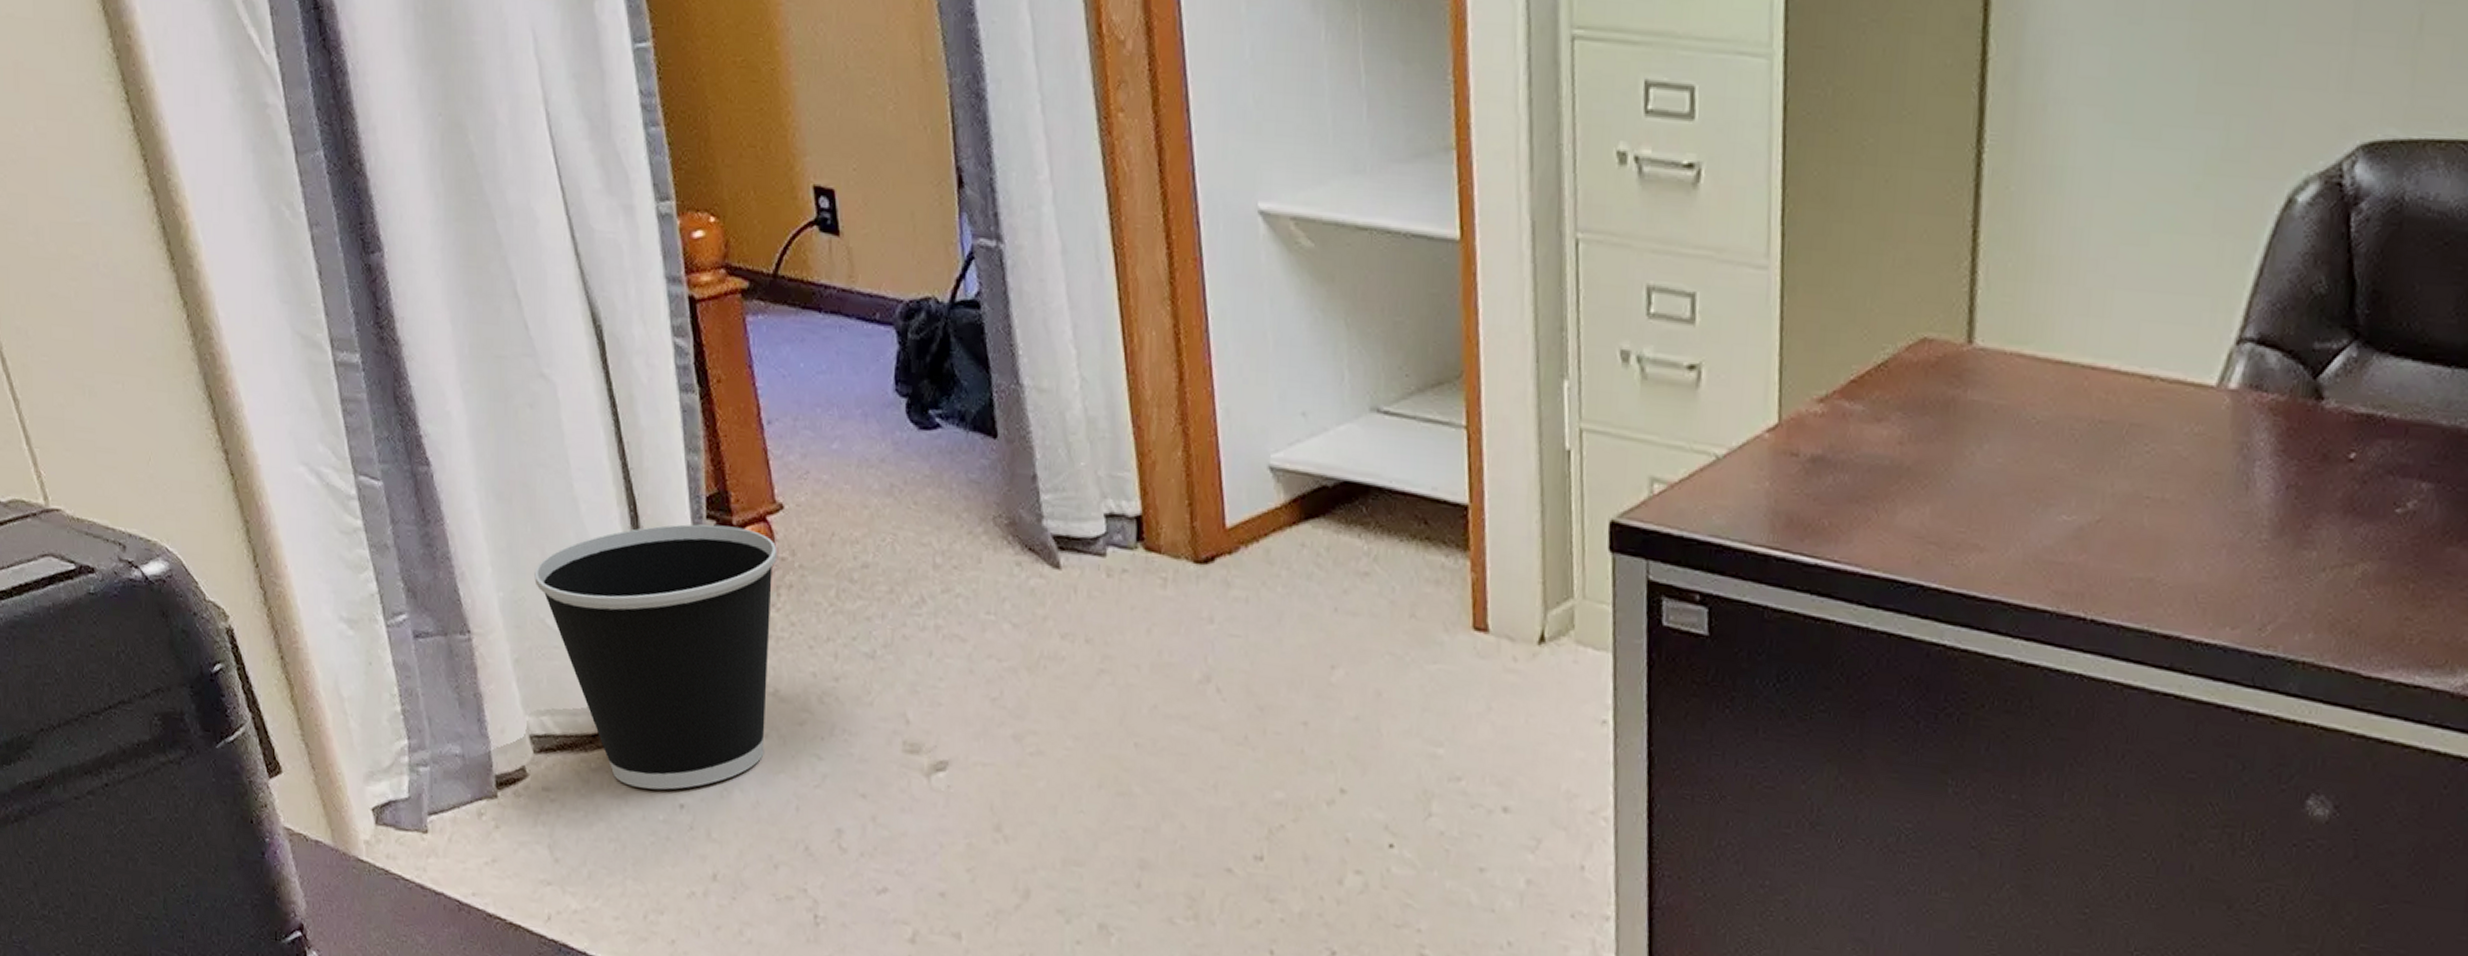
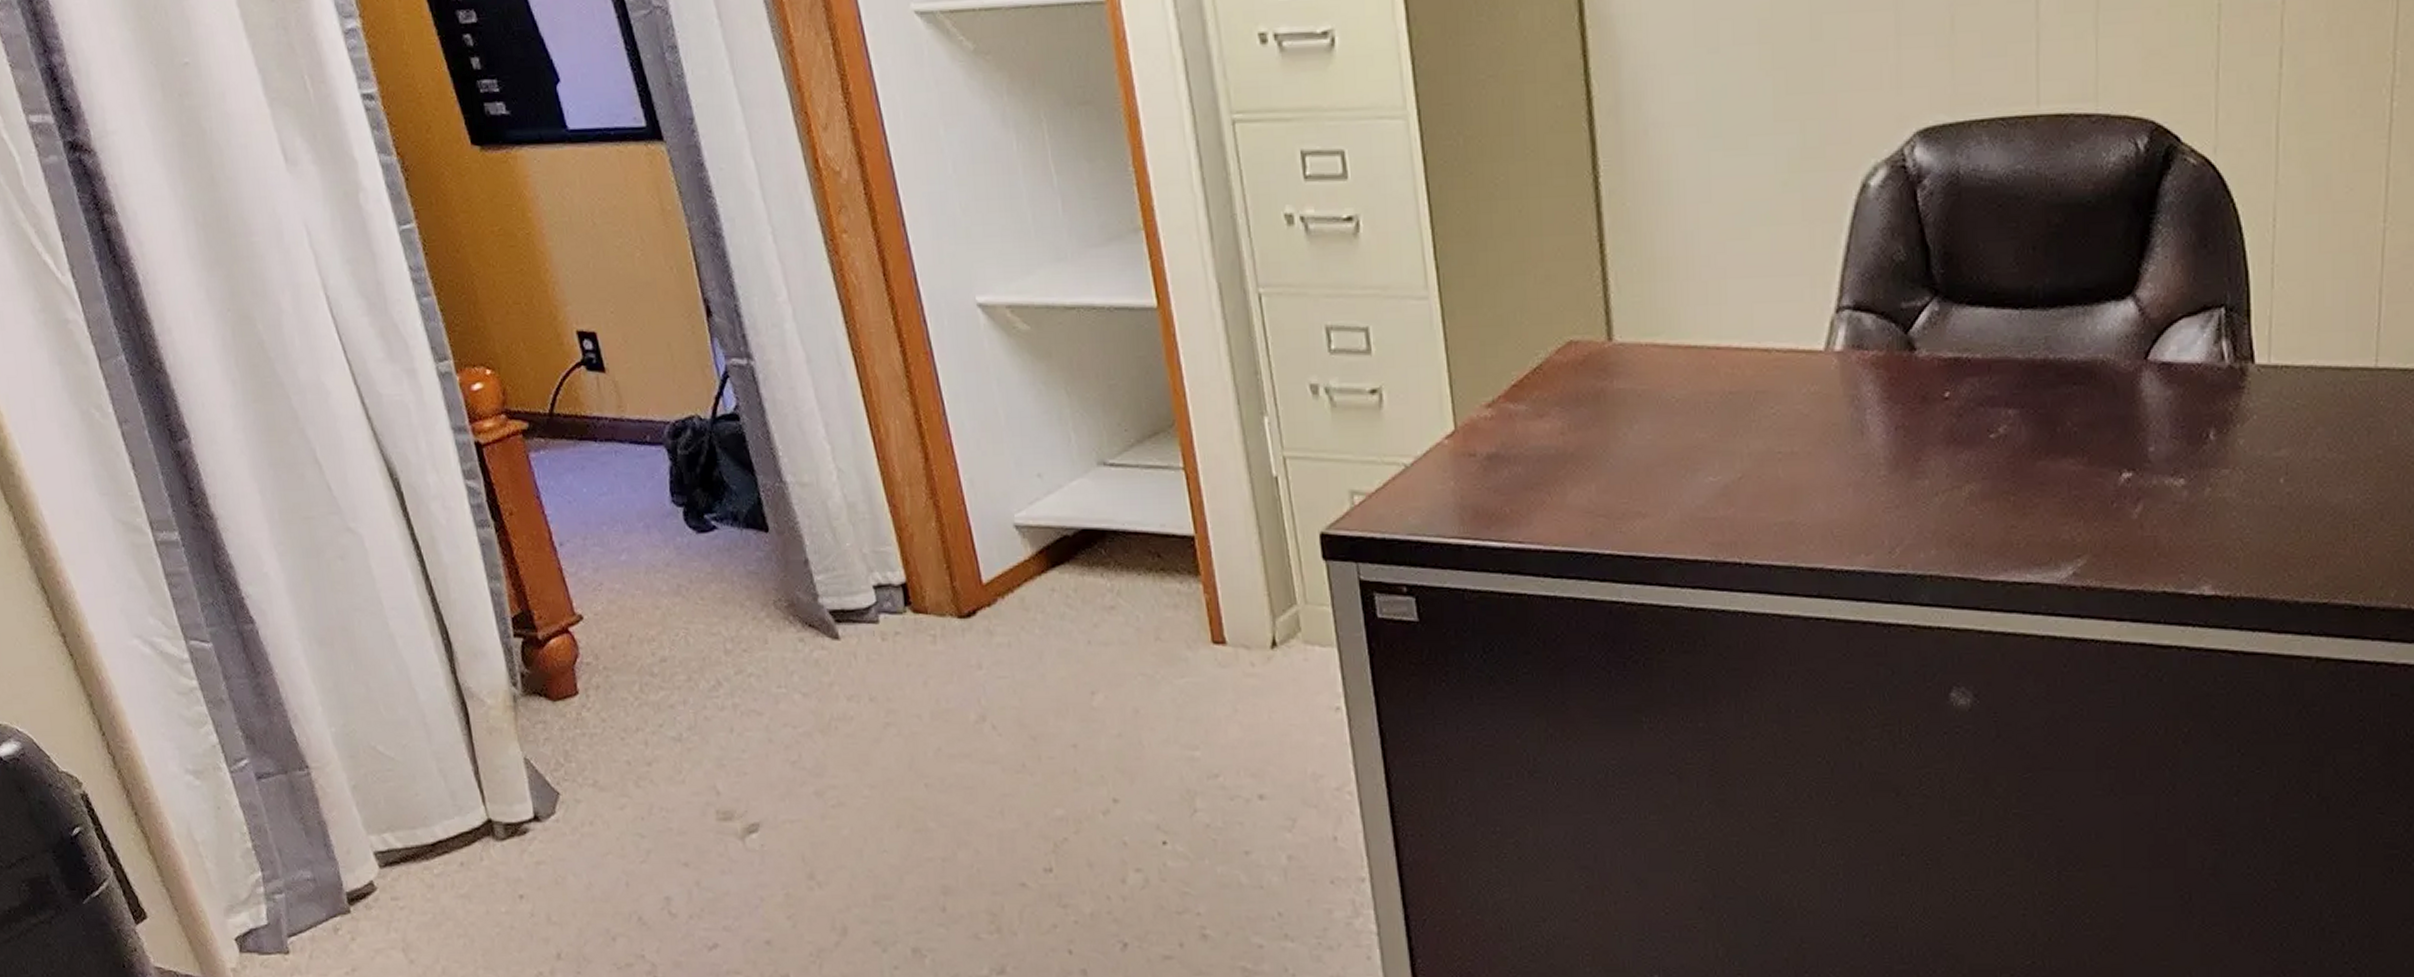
wastebasket: present [534,524,777,790] -> none [361,641,591,885]

